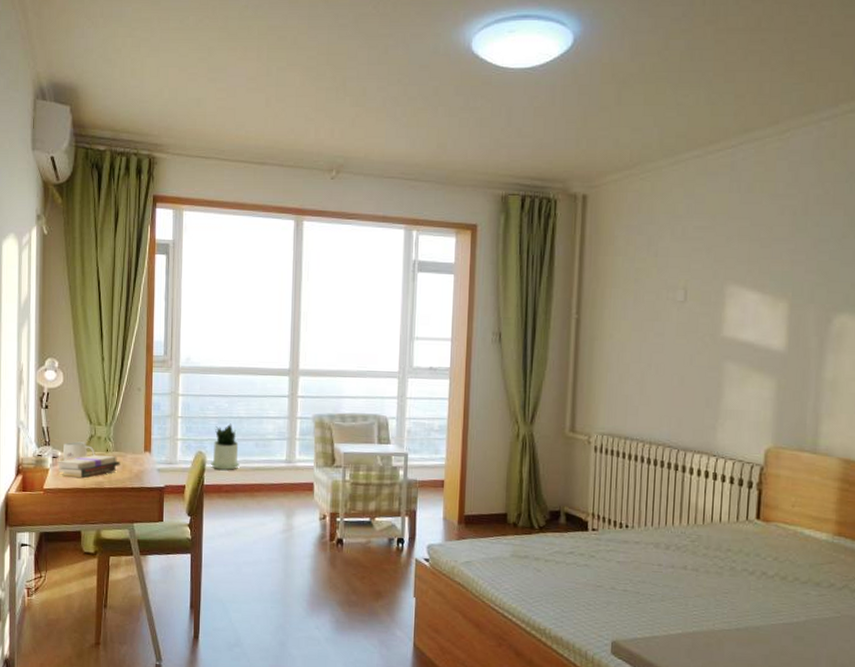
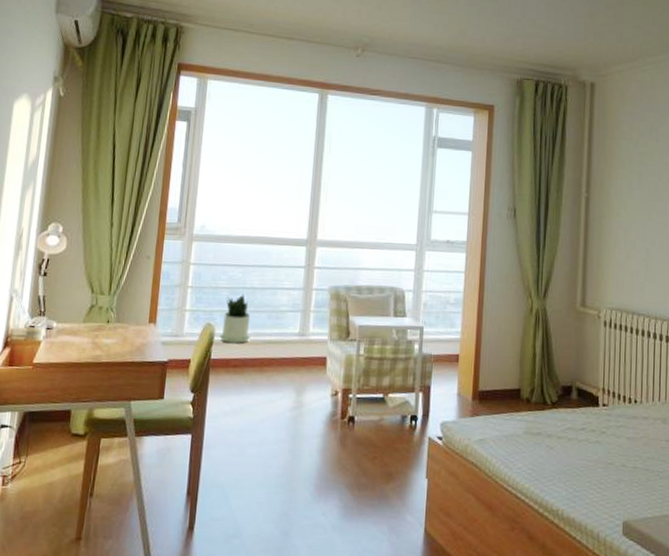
books: present [58,454,121,479] -> none [51,326,122,352]
mug: present [62,441,95,461] -> none [58,311,95,333]

